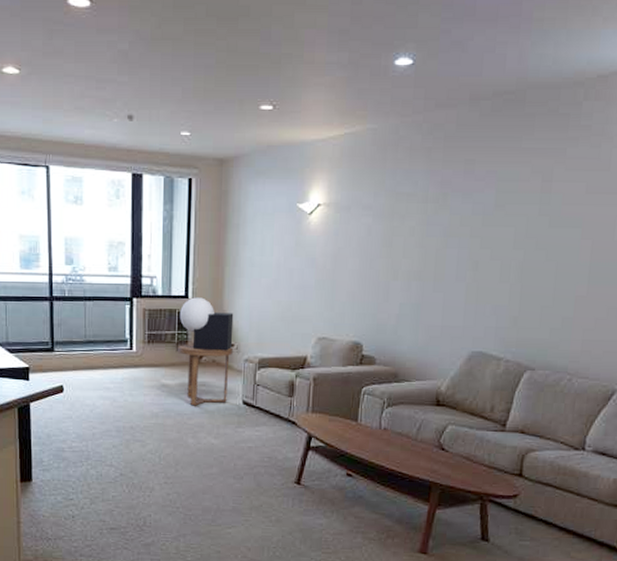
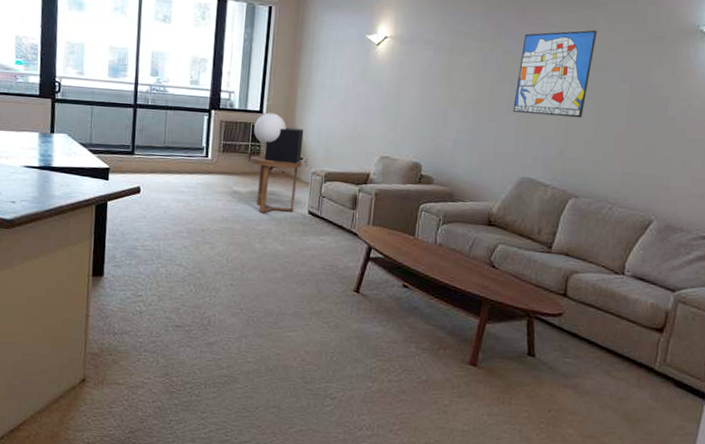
wall art: none [461,181,555,282] -> present [512,30,598,118]

